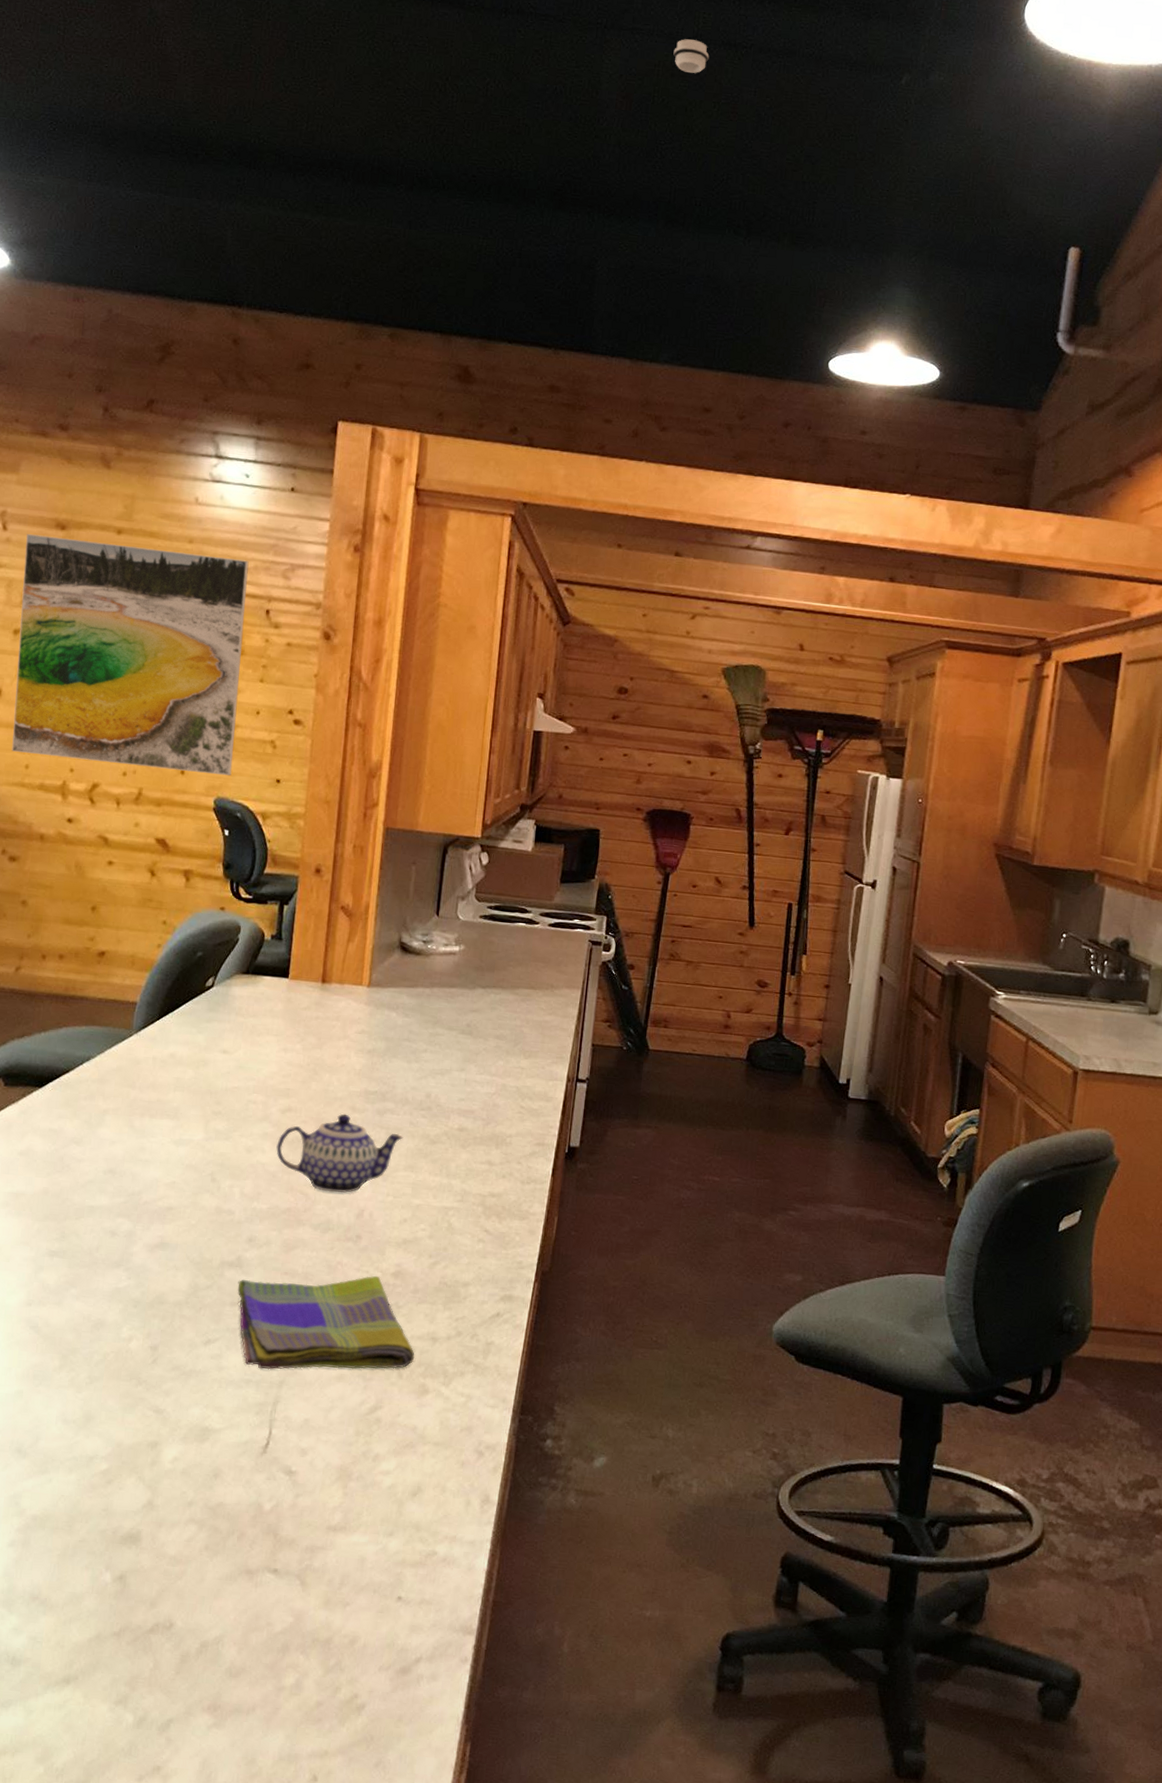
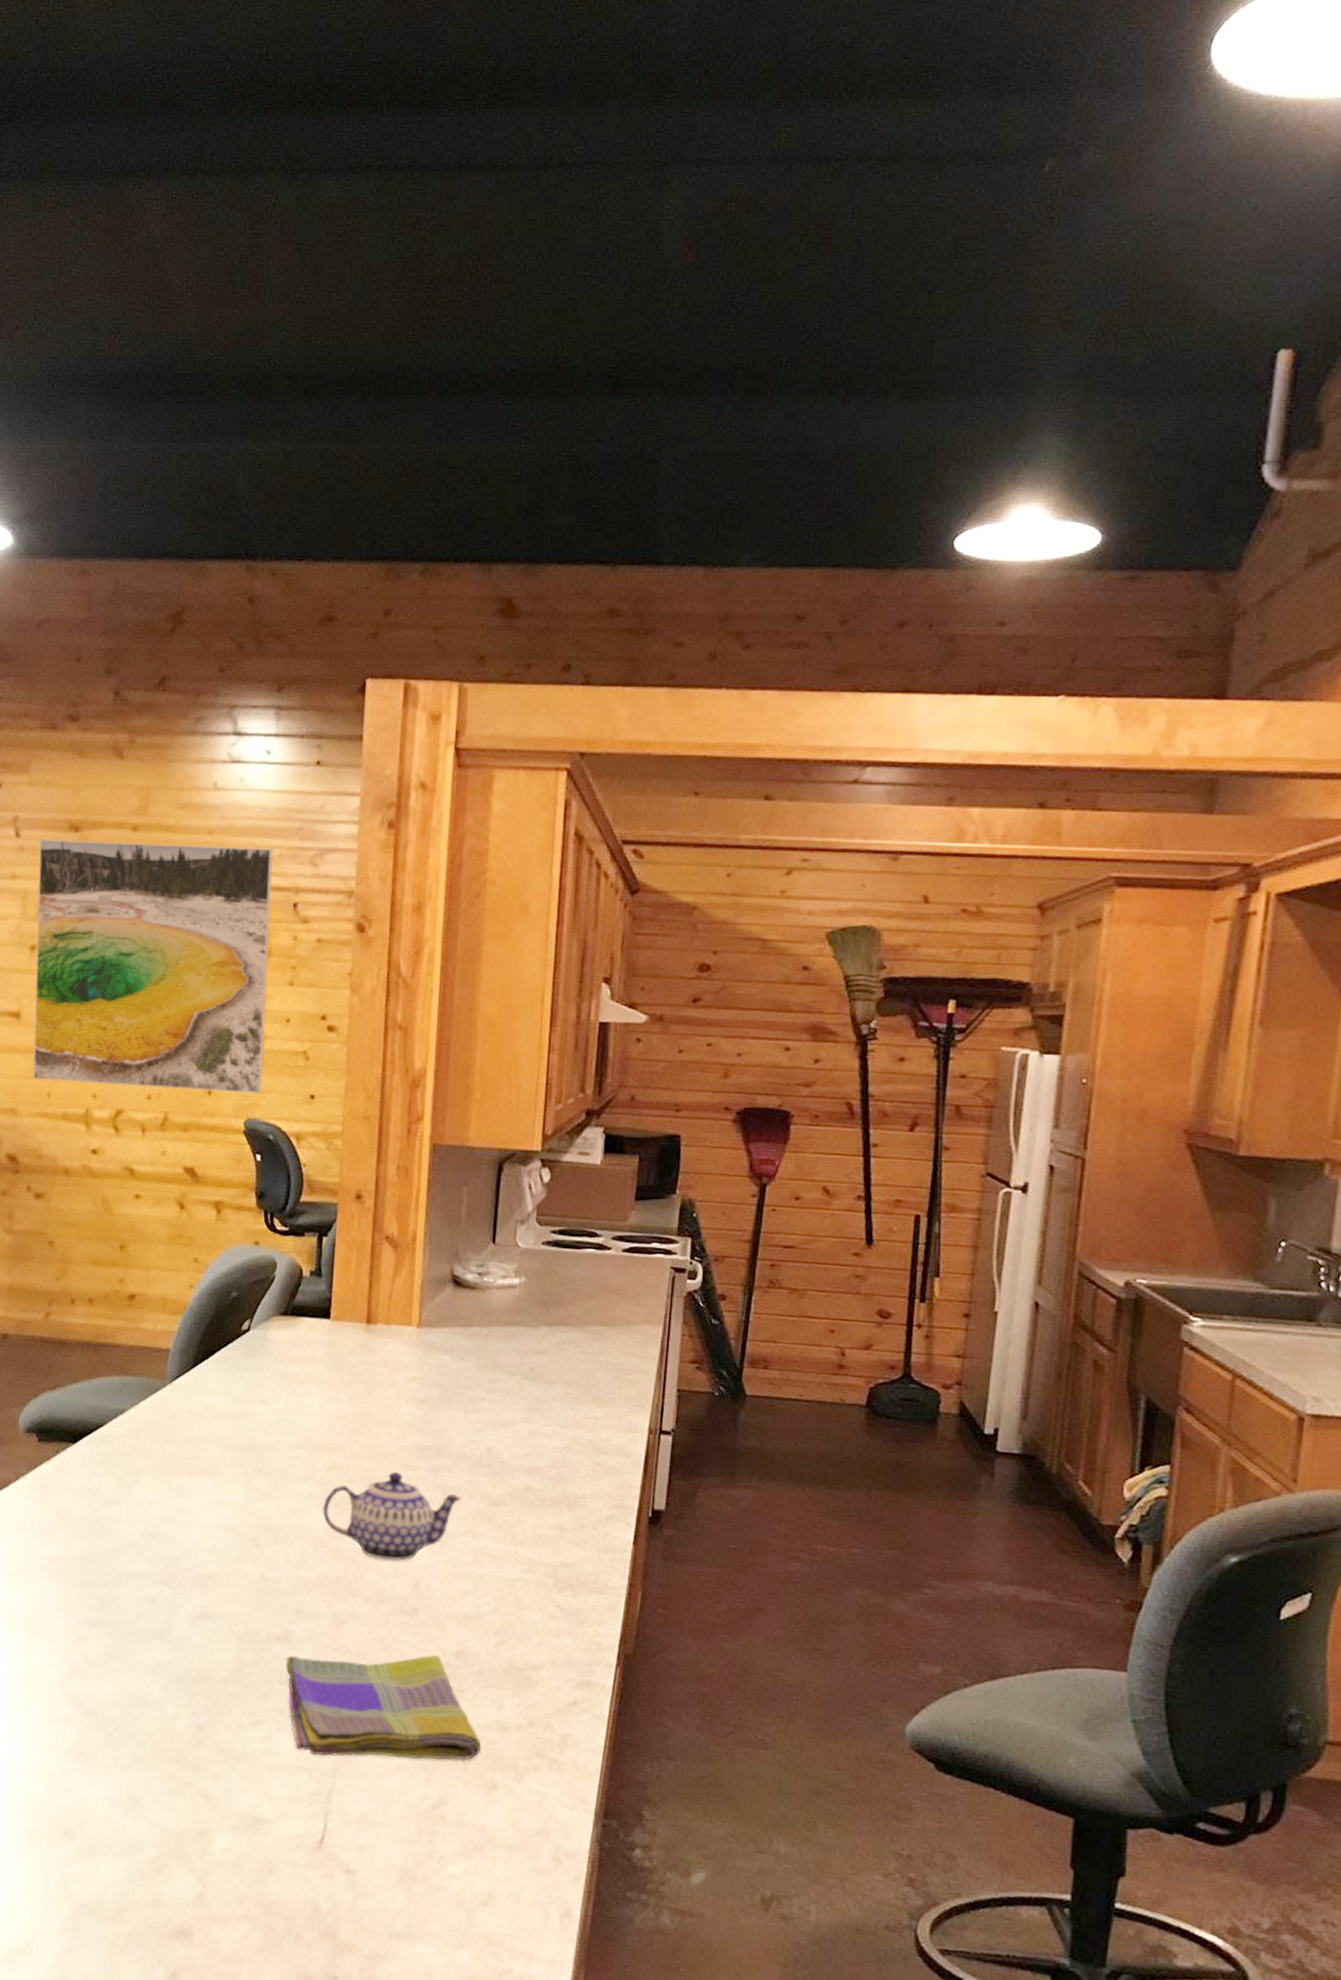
smoke detector: present [673,39,709,73] -> none [749,161,794,203]

